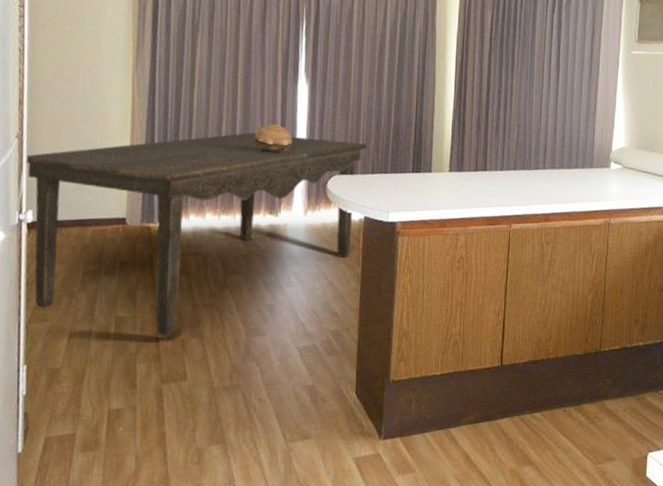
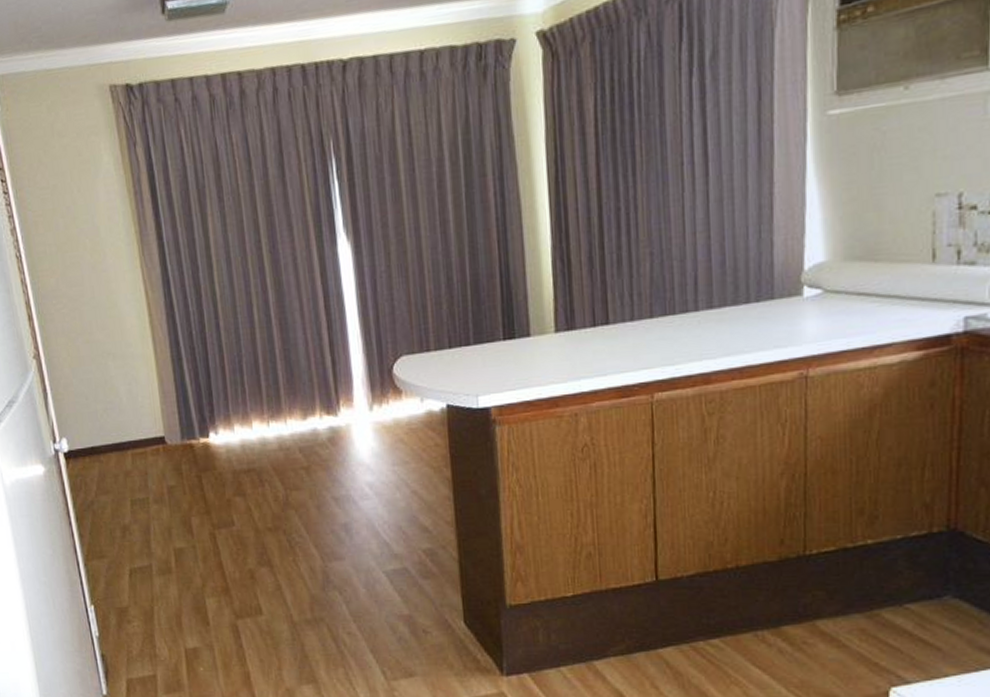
dining table: present [24,133,367,338] -> none [47,310,439,568]
decorative bowl: present [253,124,292,153] -> none [293,301,341,340]

